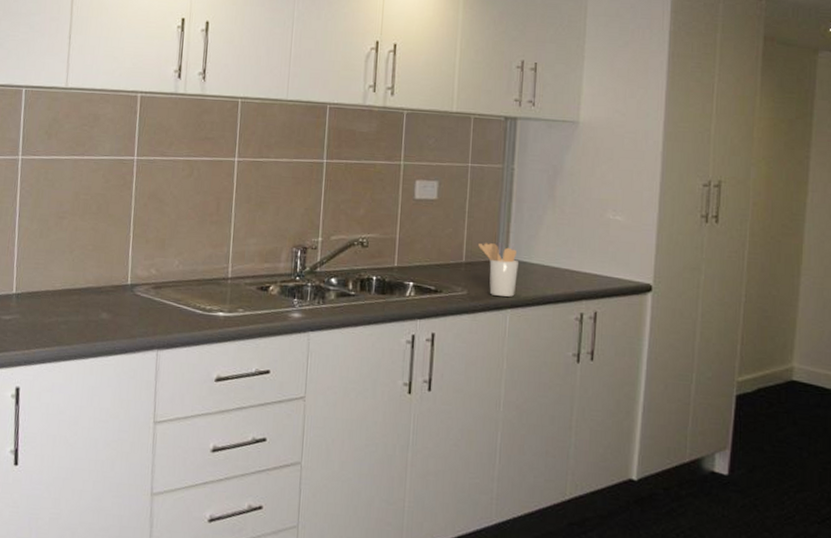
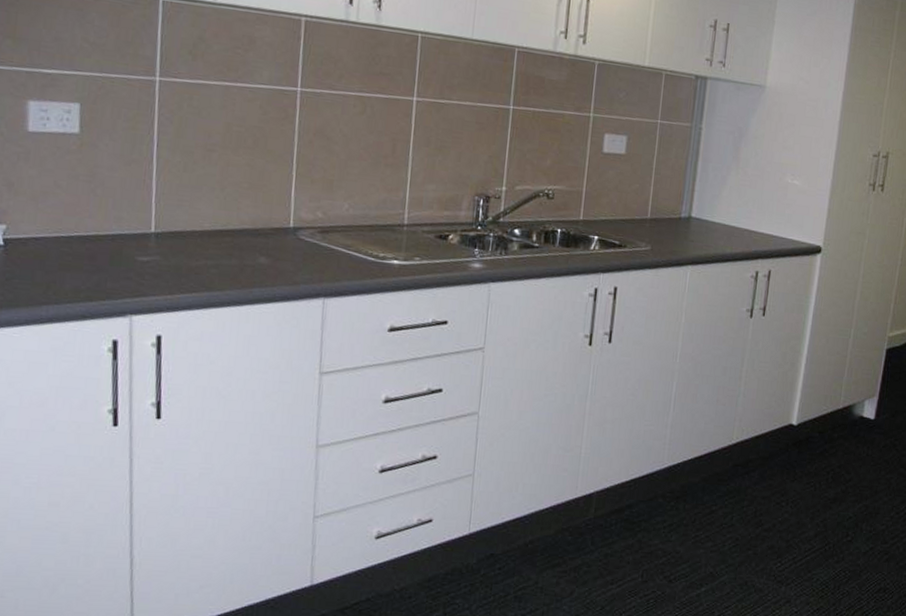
utensil holder: present [478,243,518,297] -> none [664,200,701,254]

